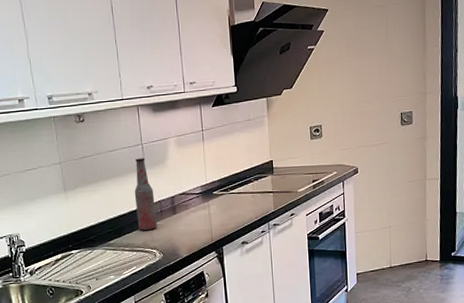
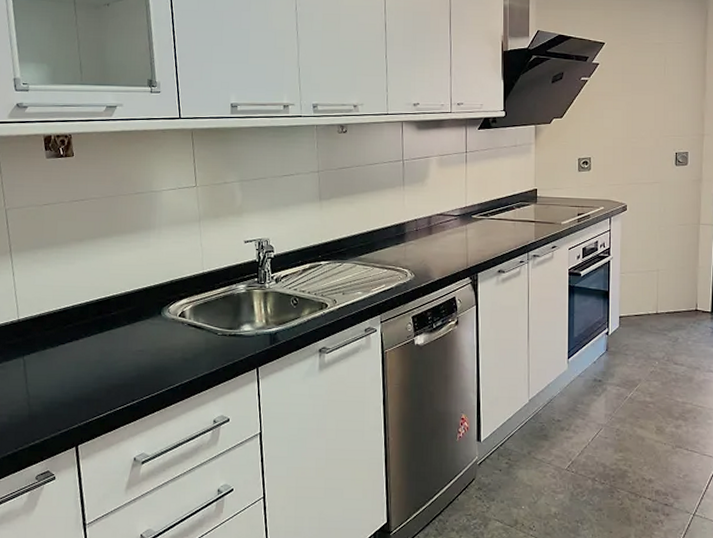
bottle: present [134,158,158,230] -> none [390,174,412,248]

